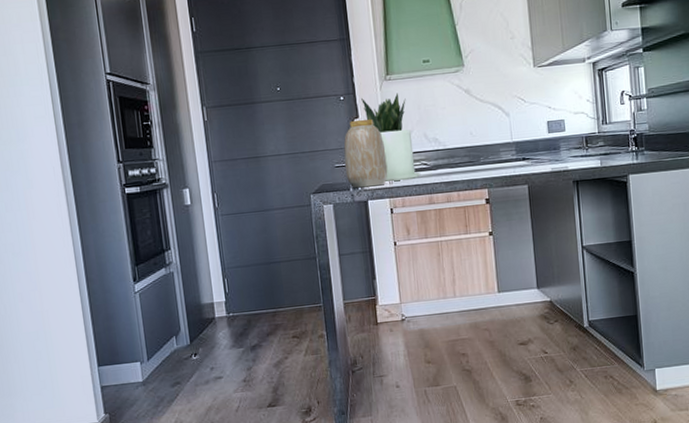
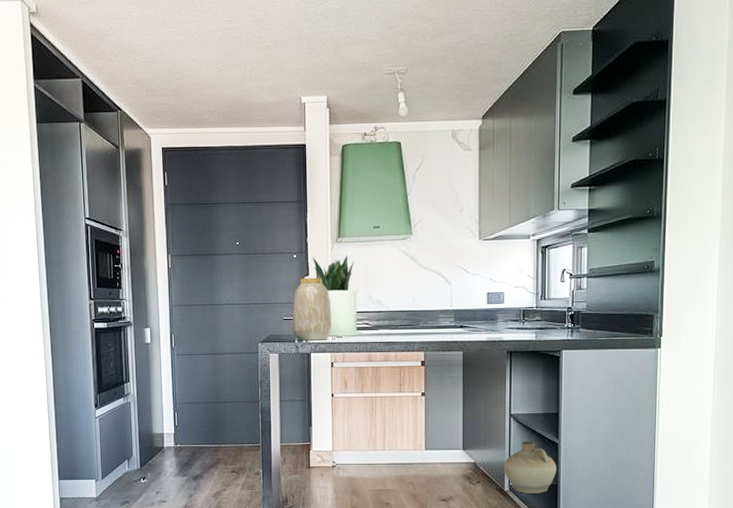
ceramic jug: none [581,272,635,328] -> present [504,441,557,493]

